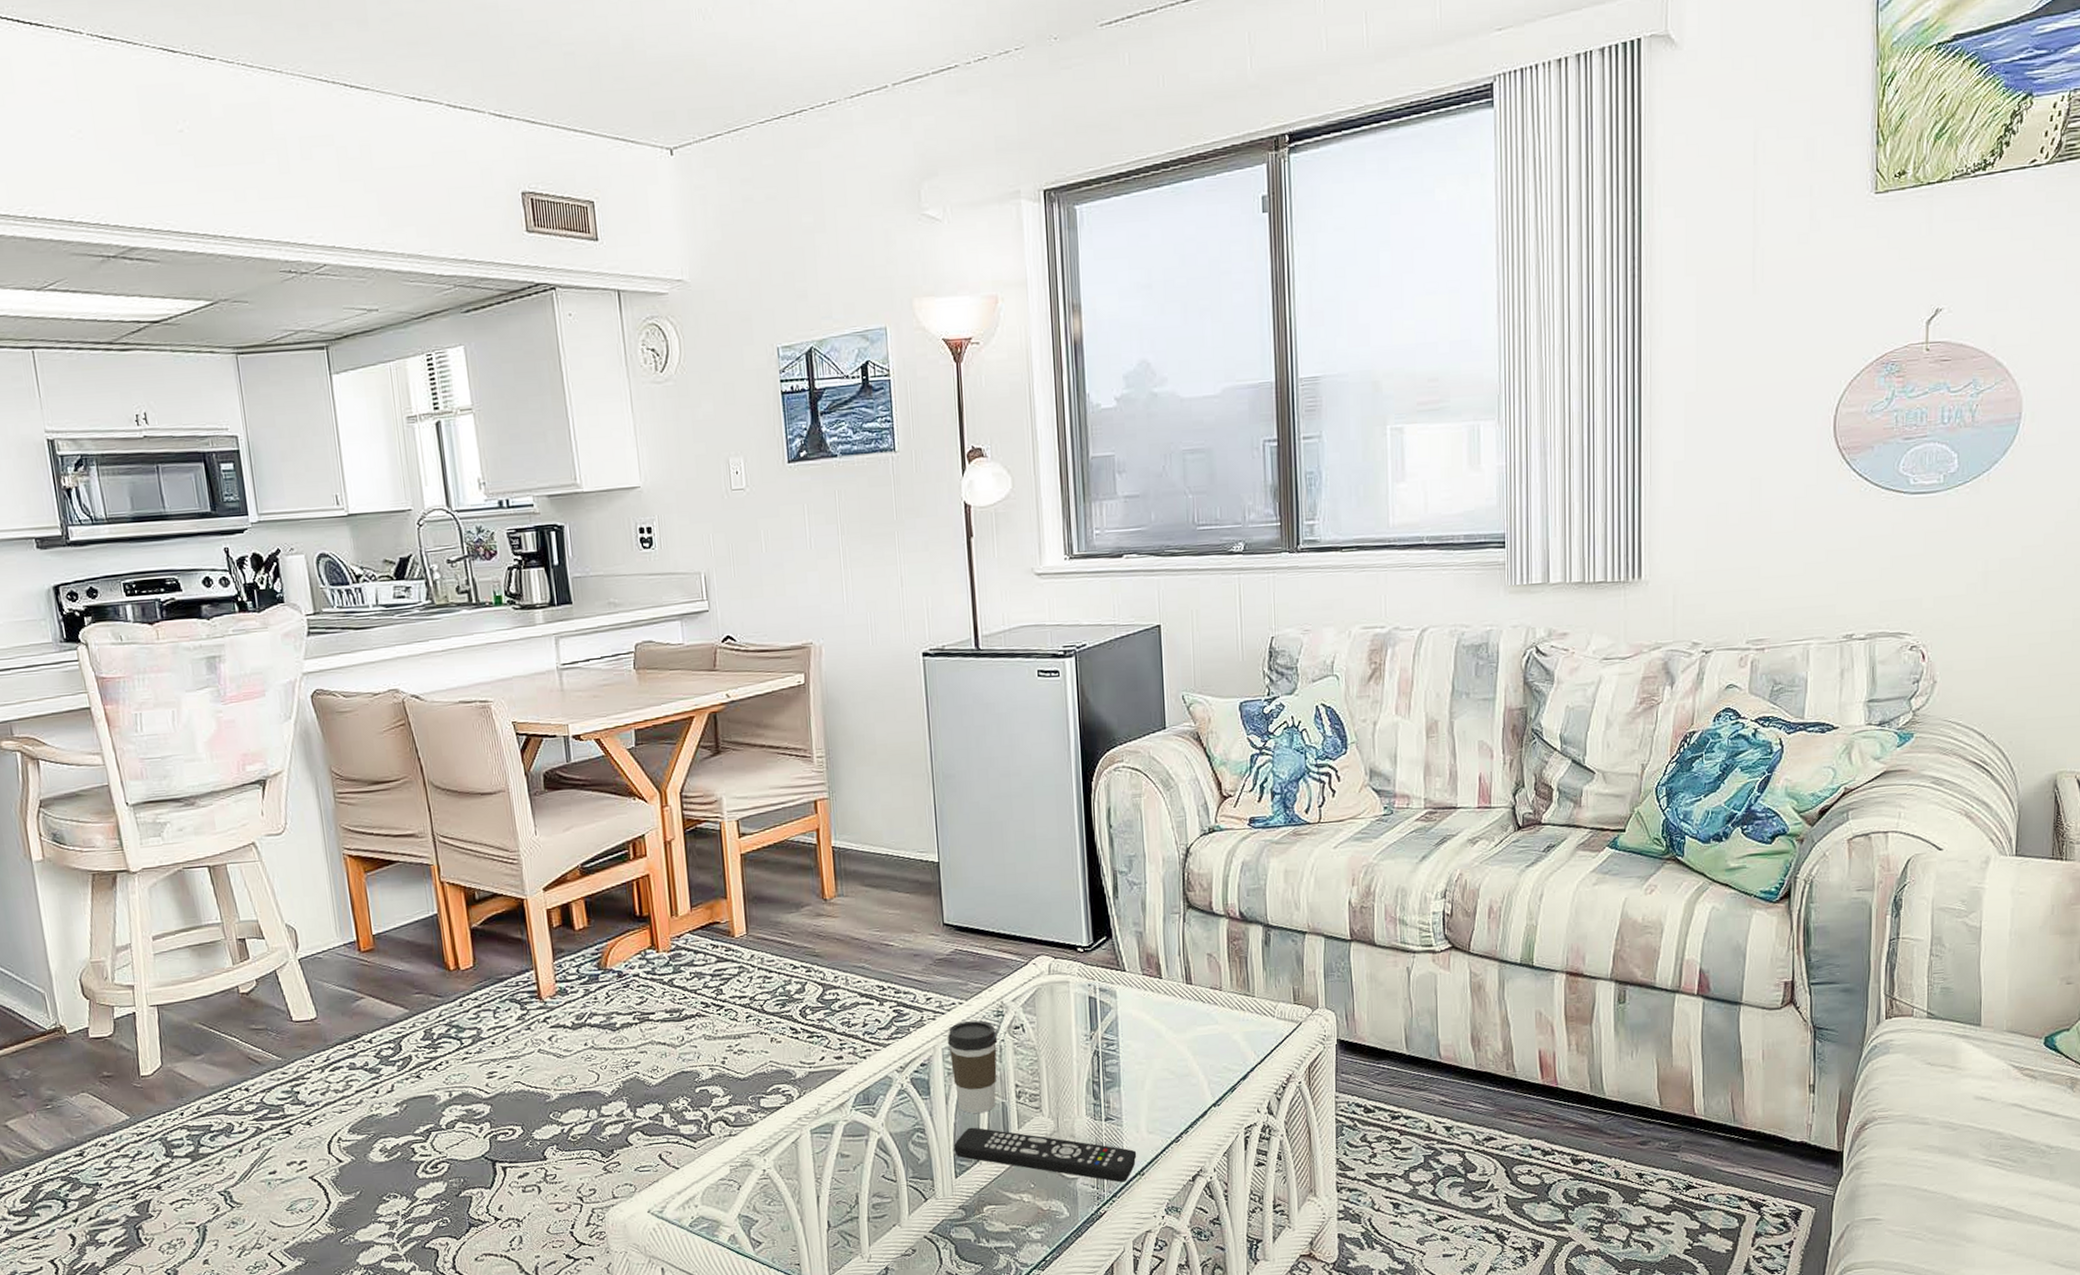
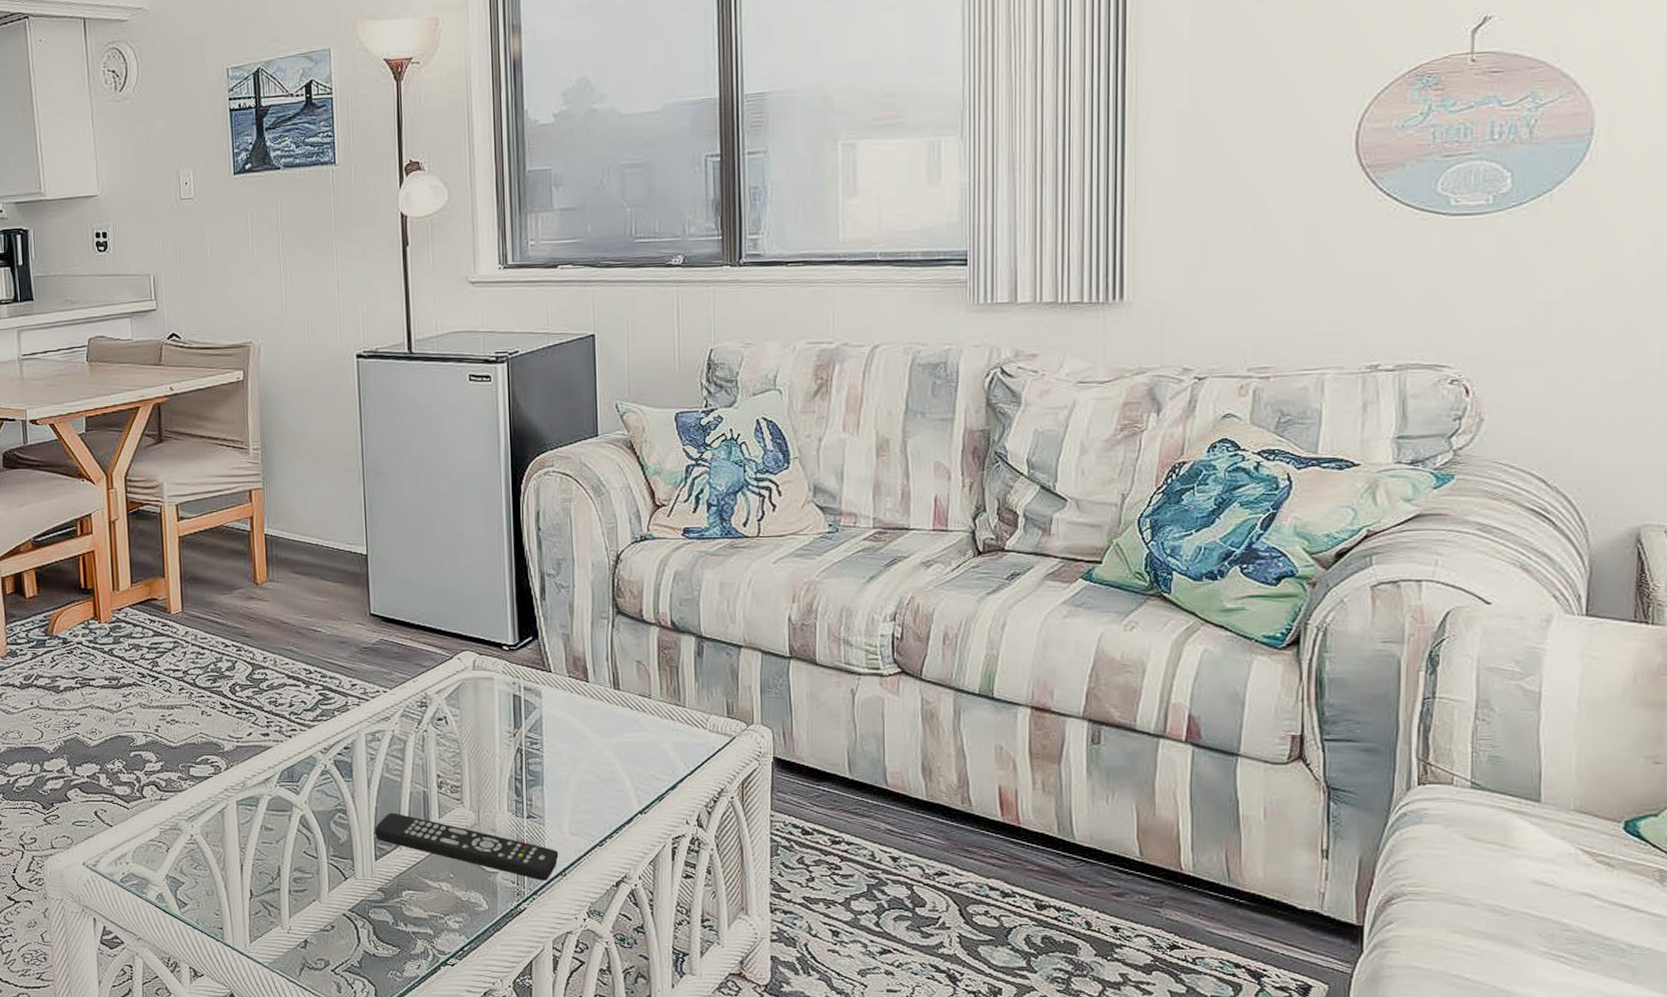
coffee cup: present [948,1020,998,1113] -> none [371,709,421,799]

